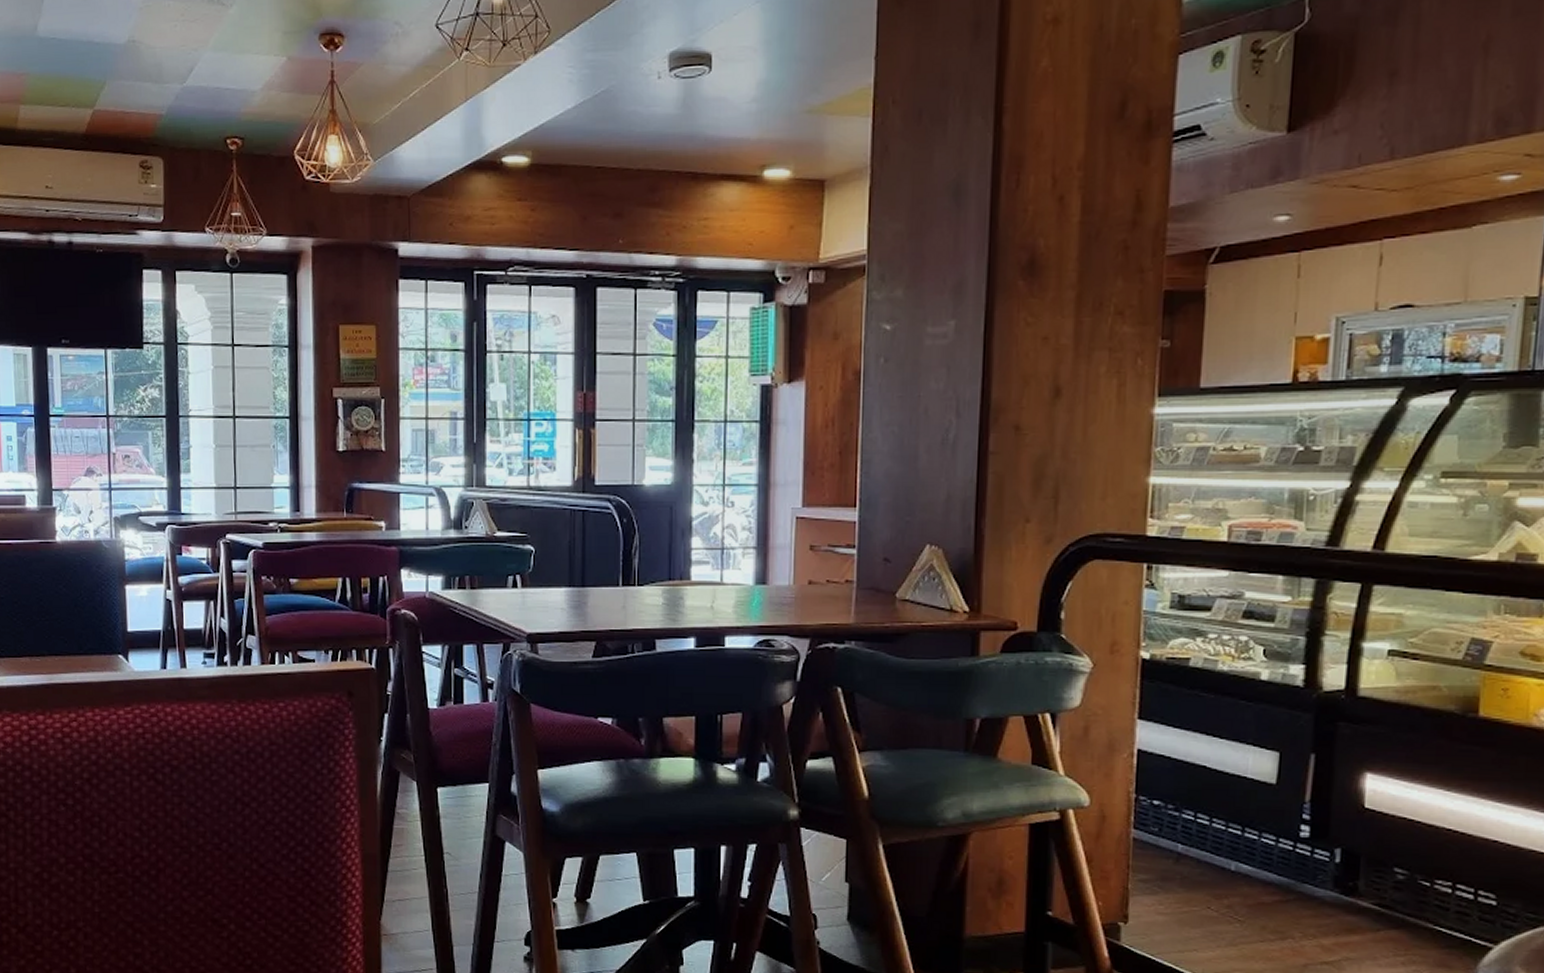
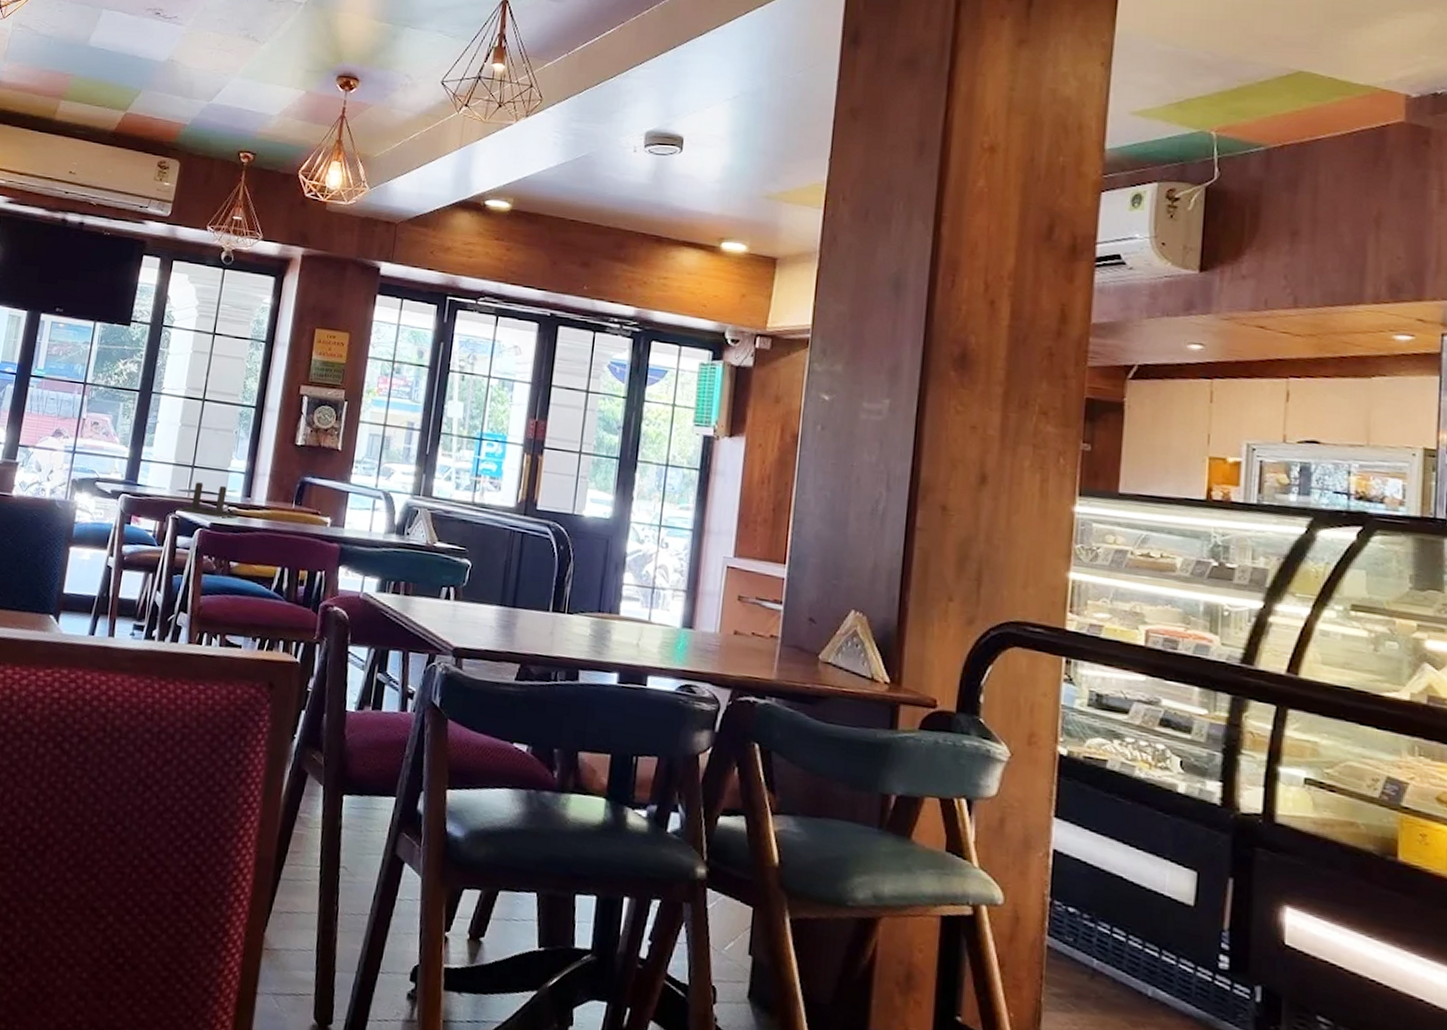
napkin holder: none [223,503,290,537] -> present [173,482,238,519]

